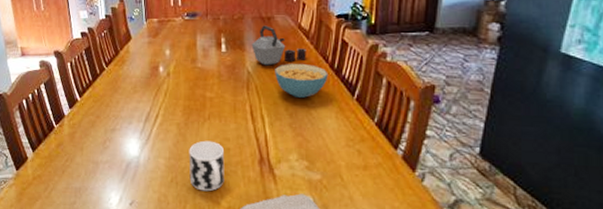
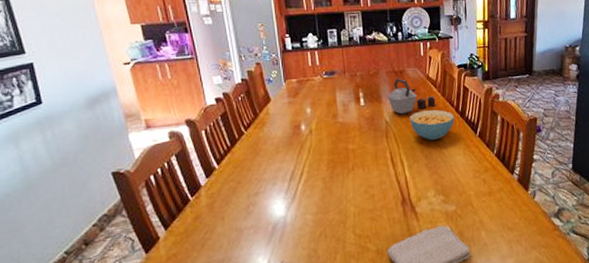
cup: present [189,140,225,192] -> none [335,190,371,240]

